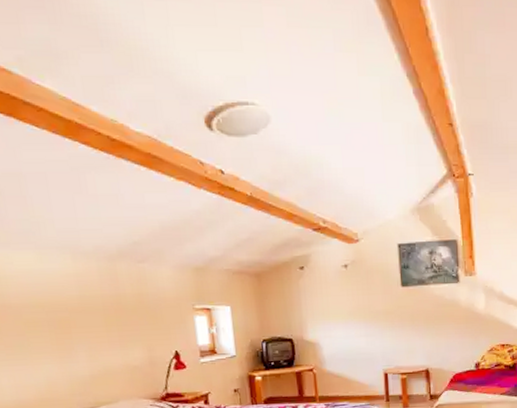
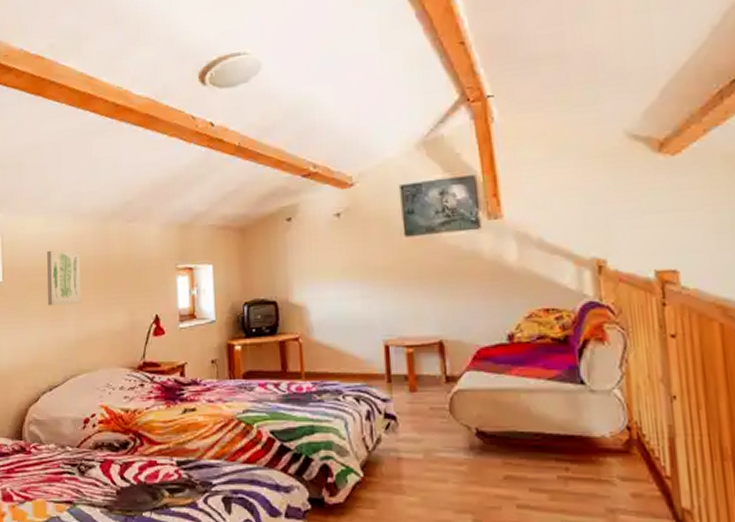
wall art: none [44,287,93,343] -> present [47,250,82,306]

